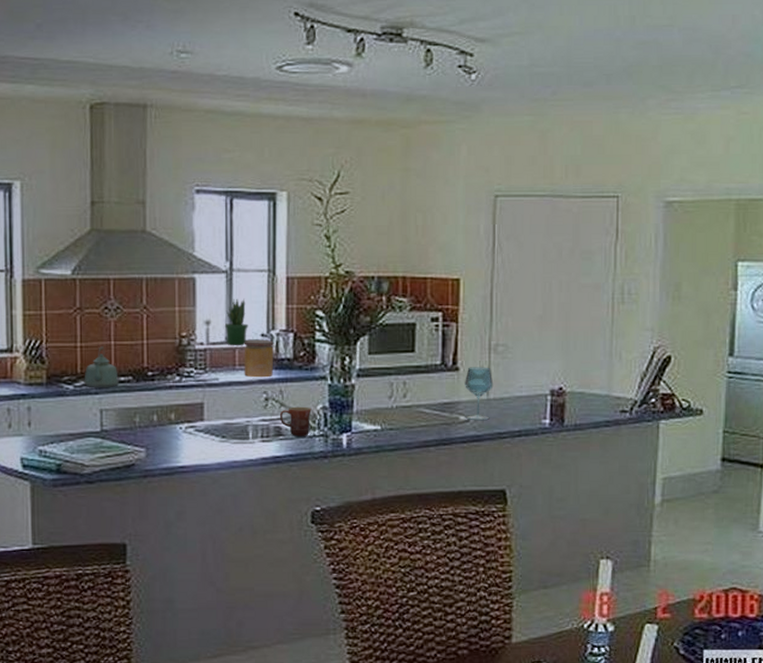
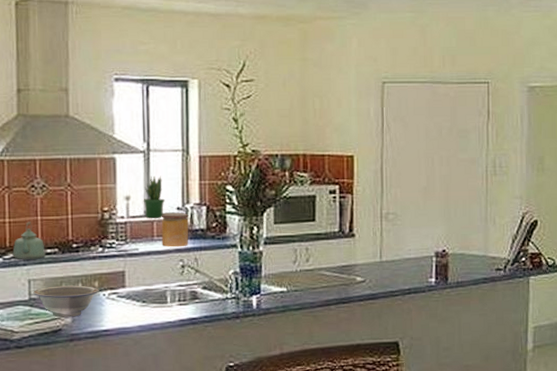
bowl: none [105,417,176,452] -> present [33,285,100,318]
mug: present [279,406,312,436] -> none [195,272,224,300]
wine glass: present [465,367,494,421] -> none [360,233,386,281]

